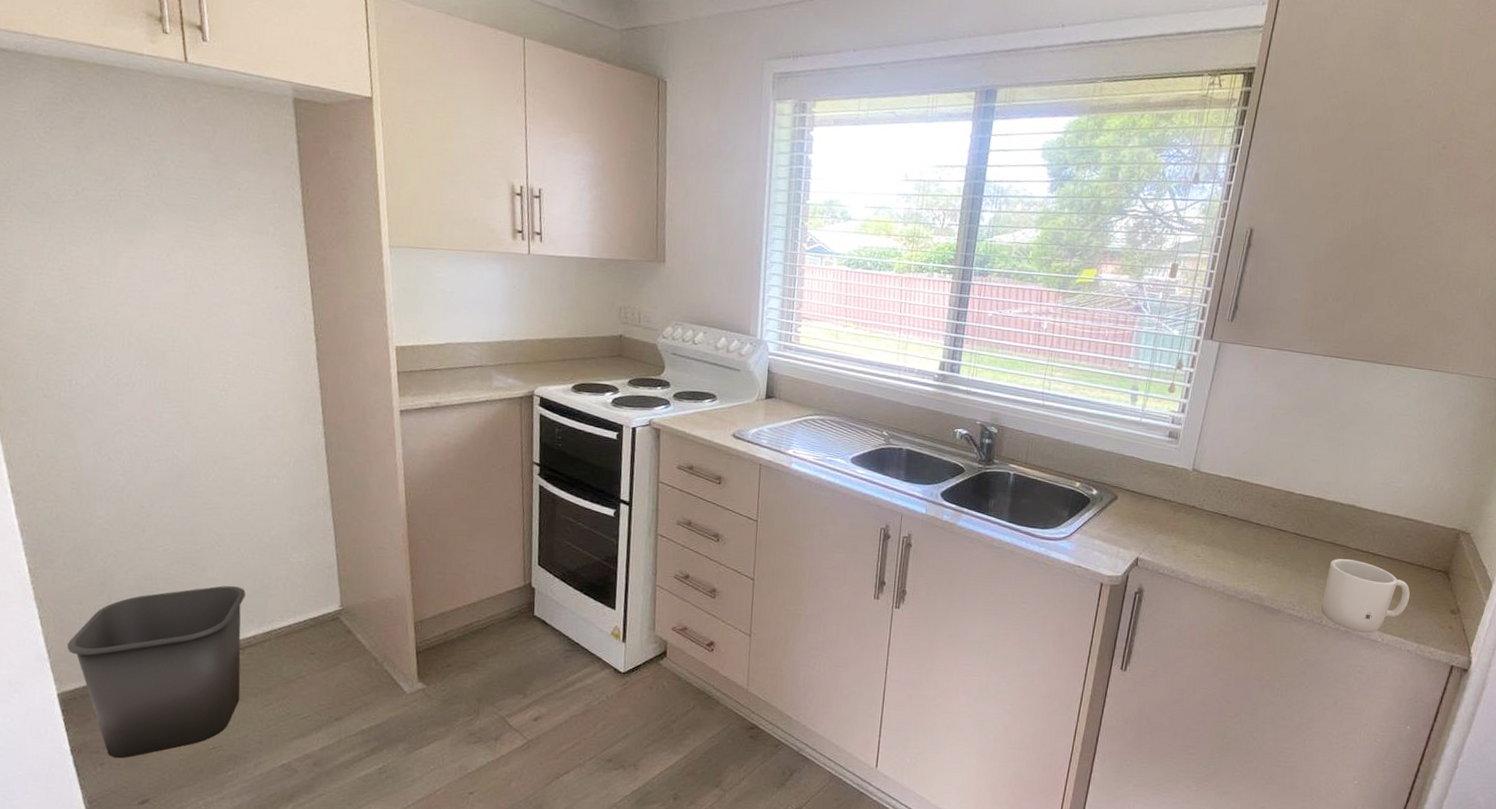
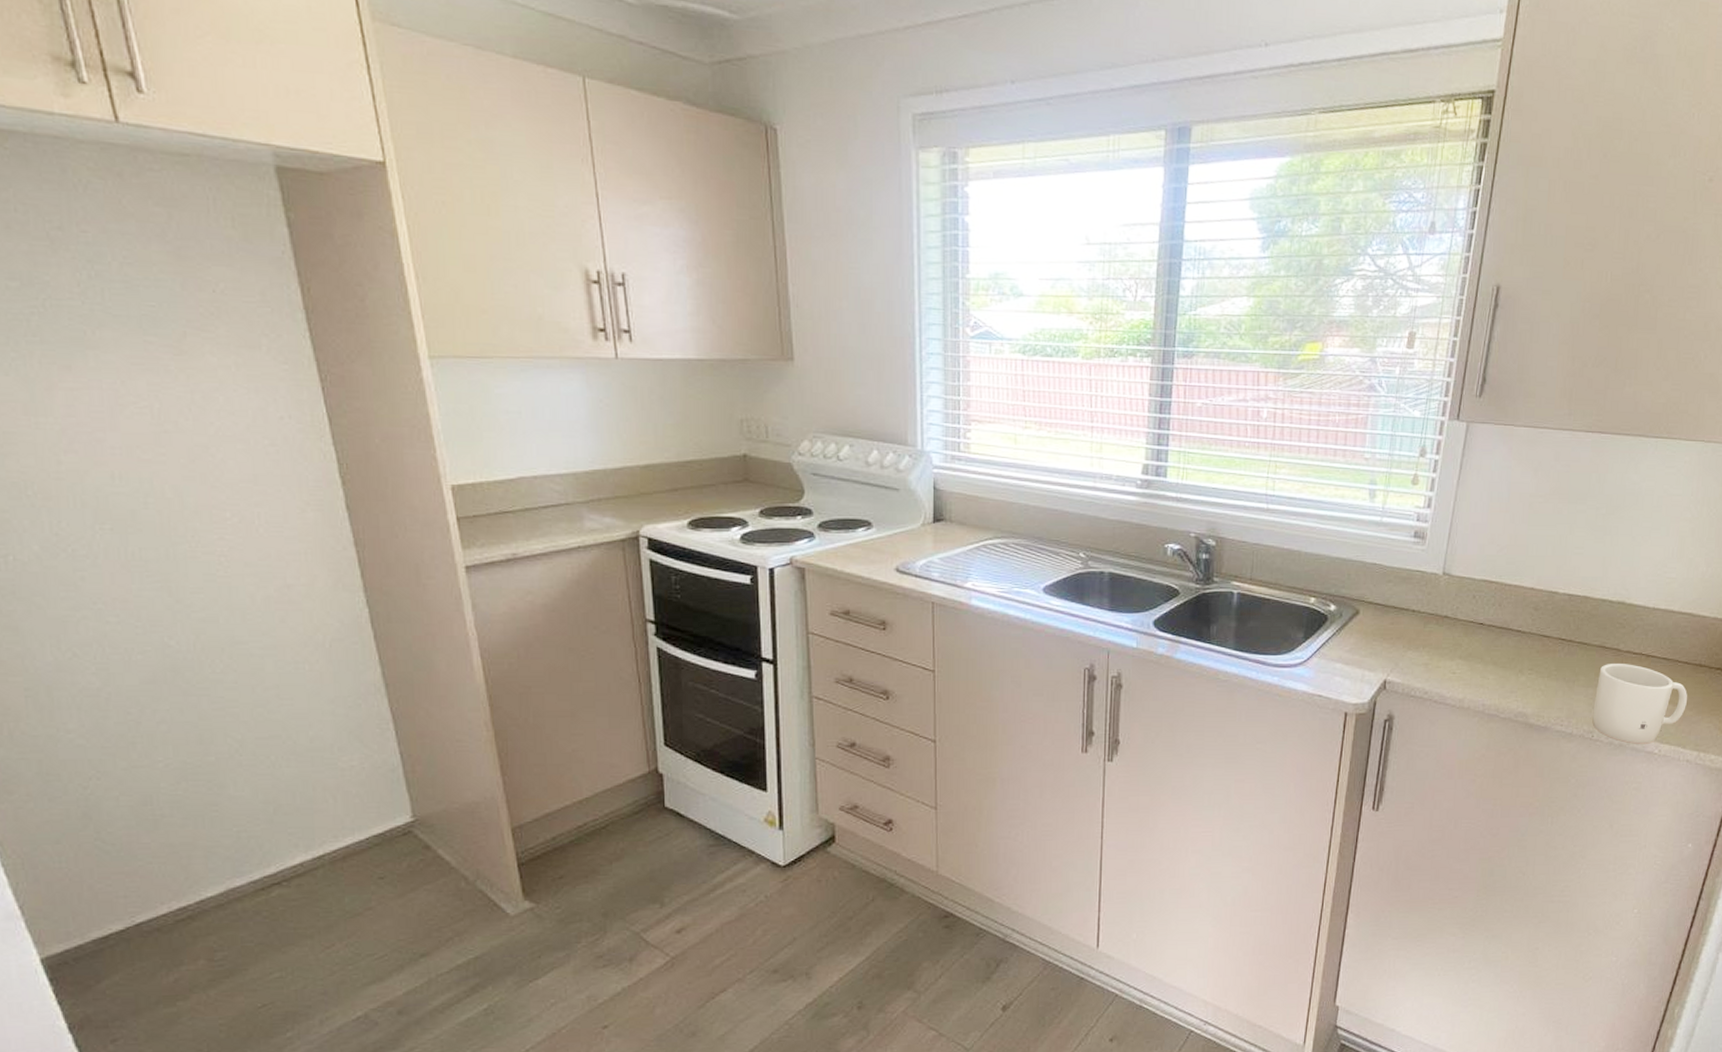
waste bin: present [66,586,246,758] -> none [45,804,291,1031]

